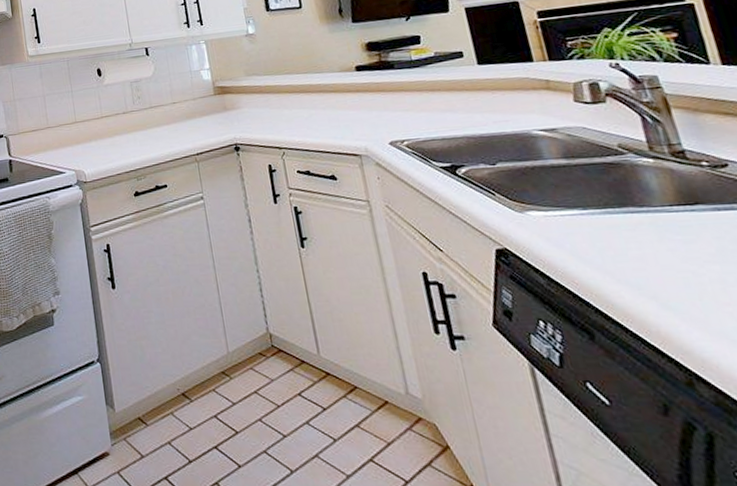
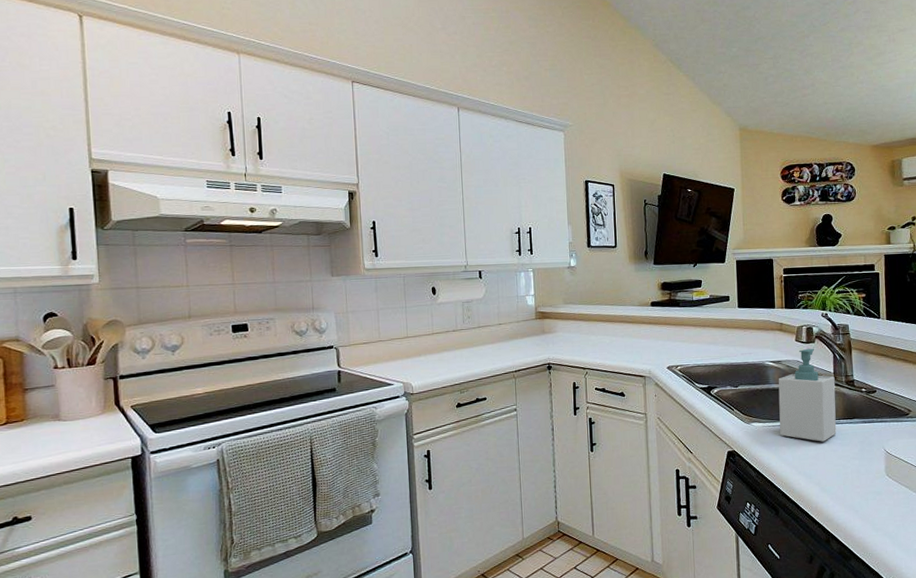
soap bottle: none [556,109,670,237] -> present [778,348,836,442]

